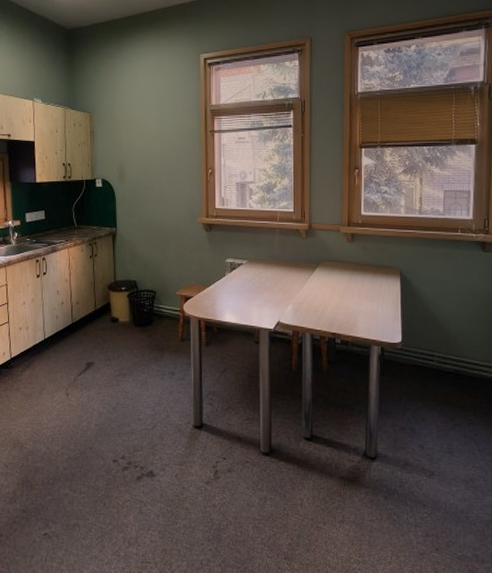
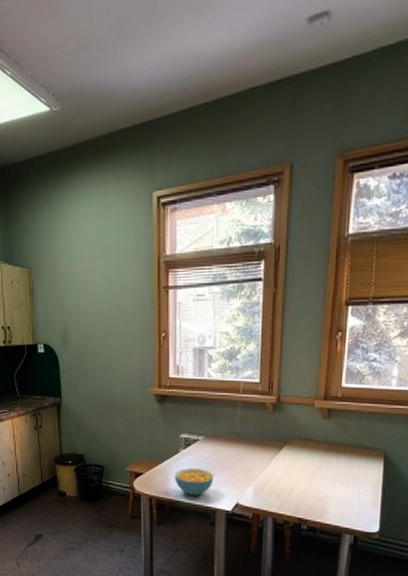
cereal bowl: none [222,290,257,317] -> present [175,468,214,496]

